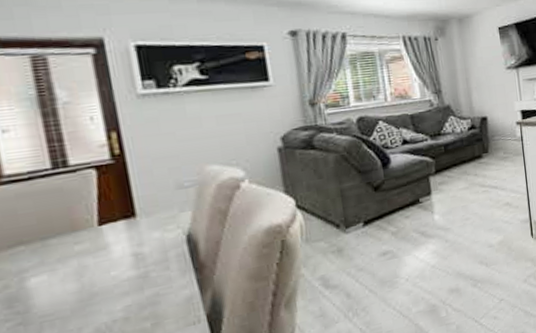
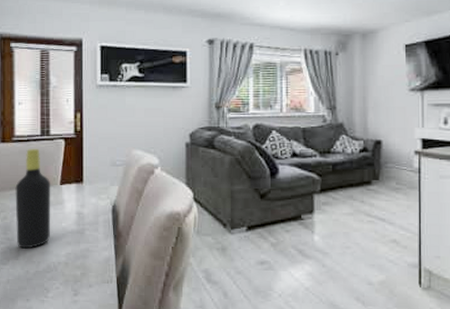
bottle: none [17,186,93,320] -> present [15,148,51,249]

